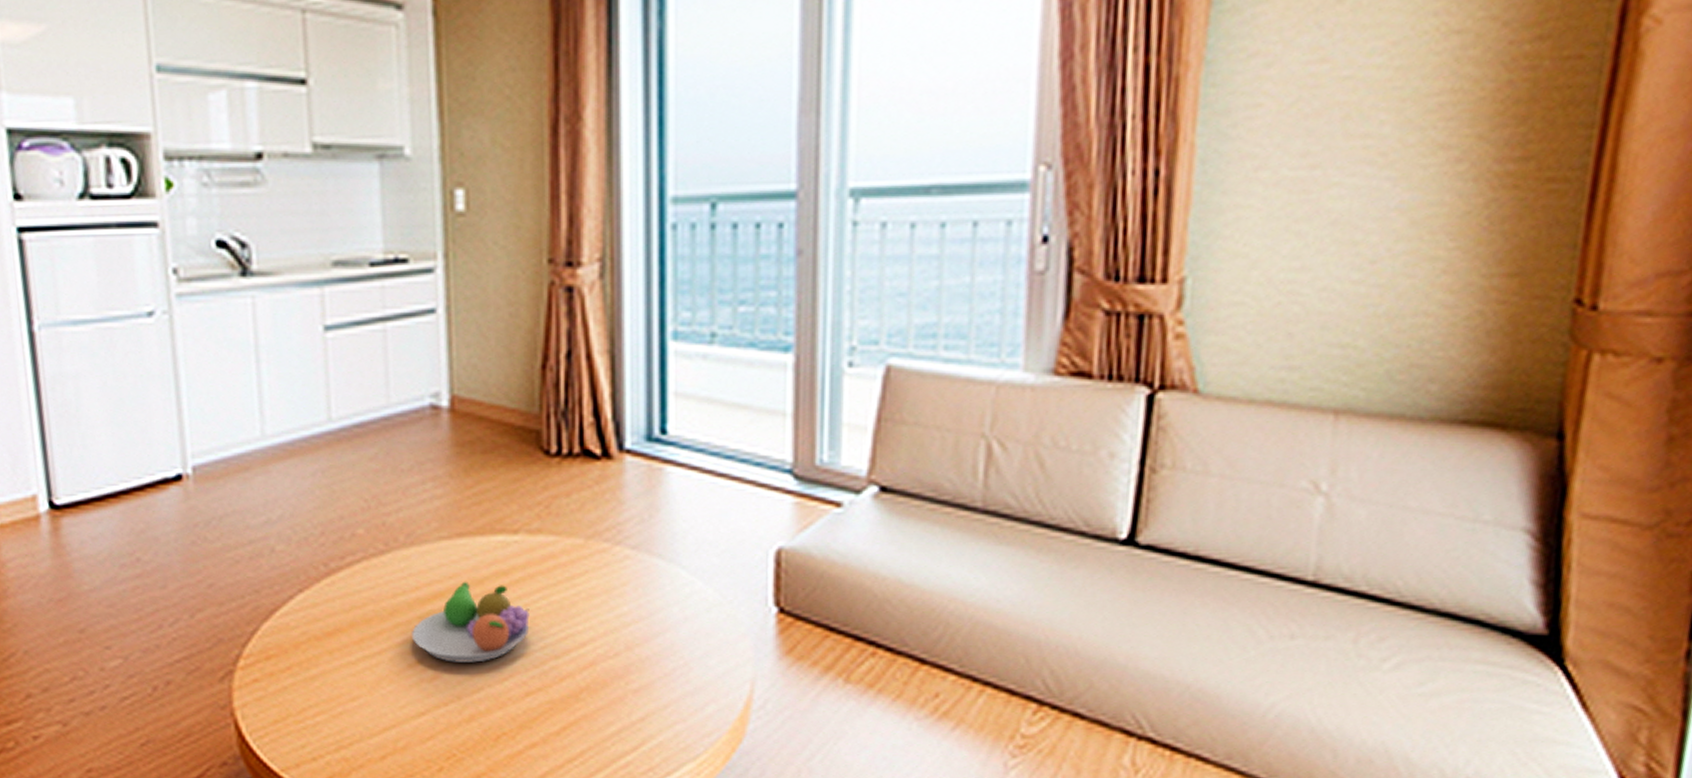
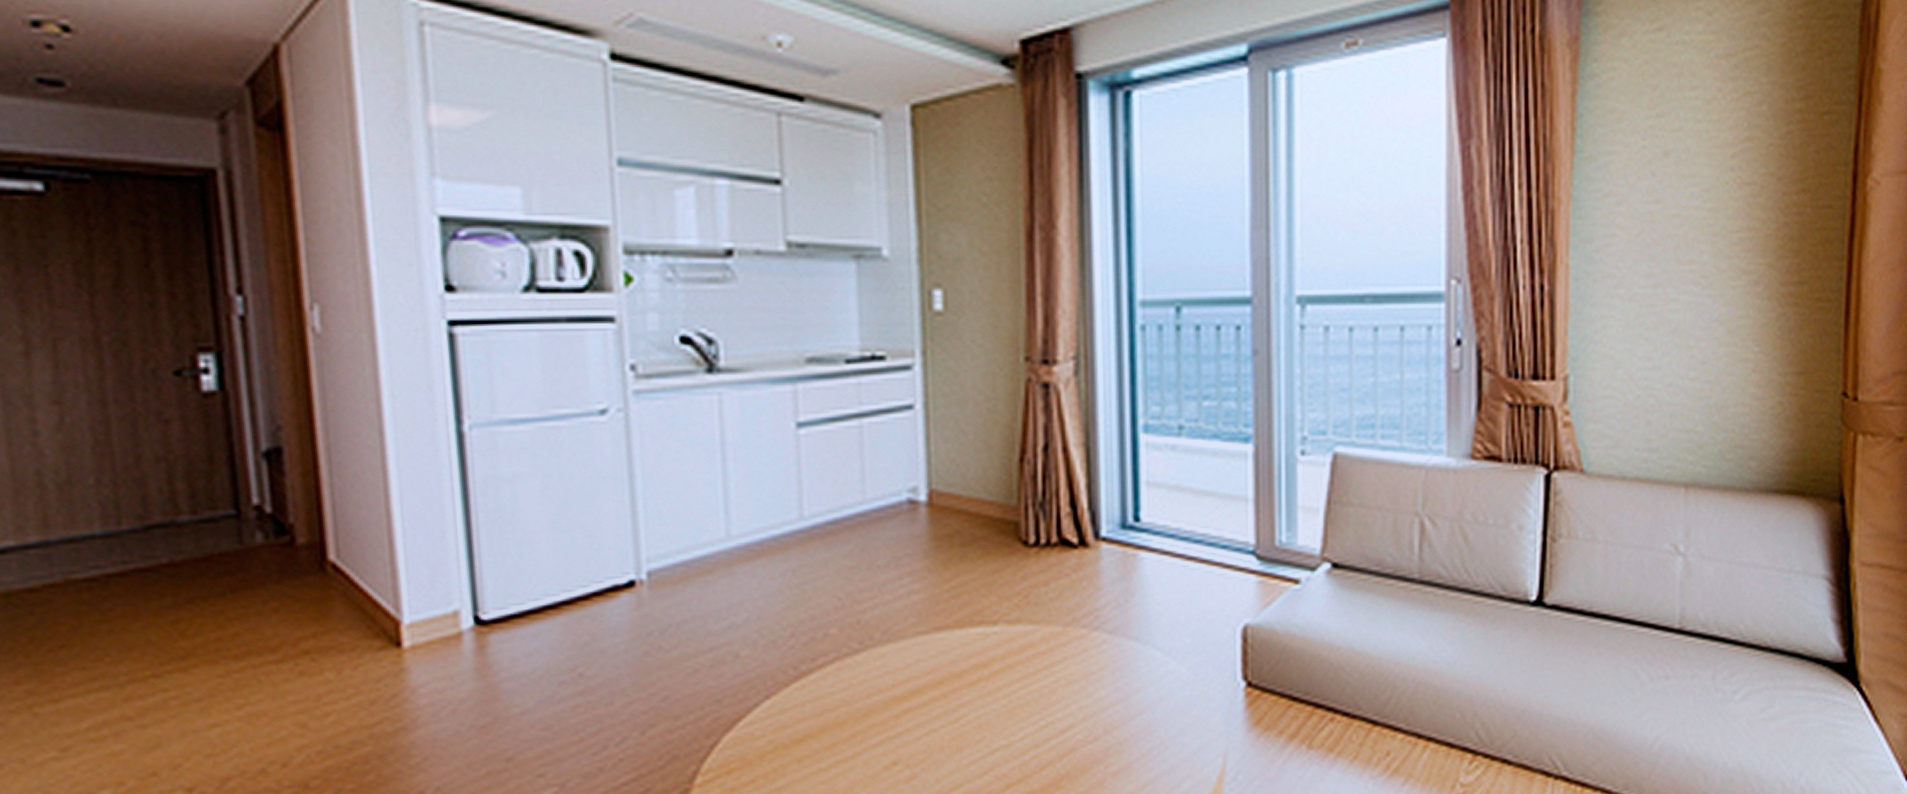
fruit bowl: present [412,581,530,663] -> none [888,675,1009,761]

